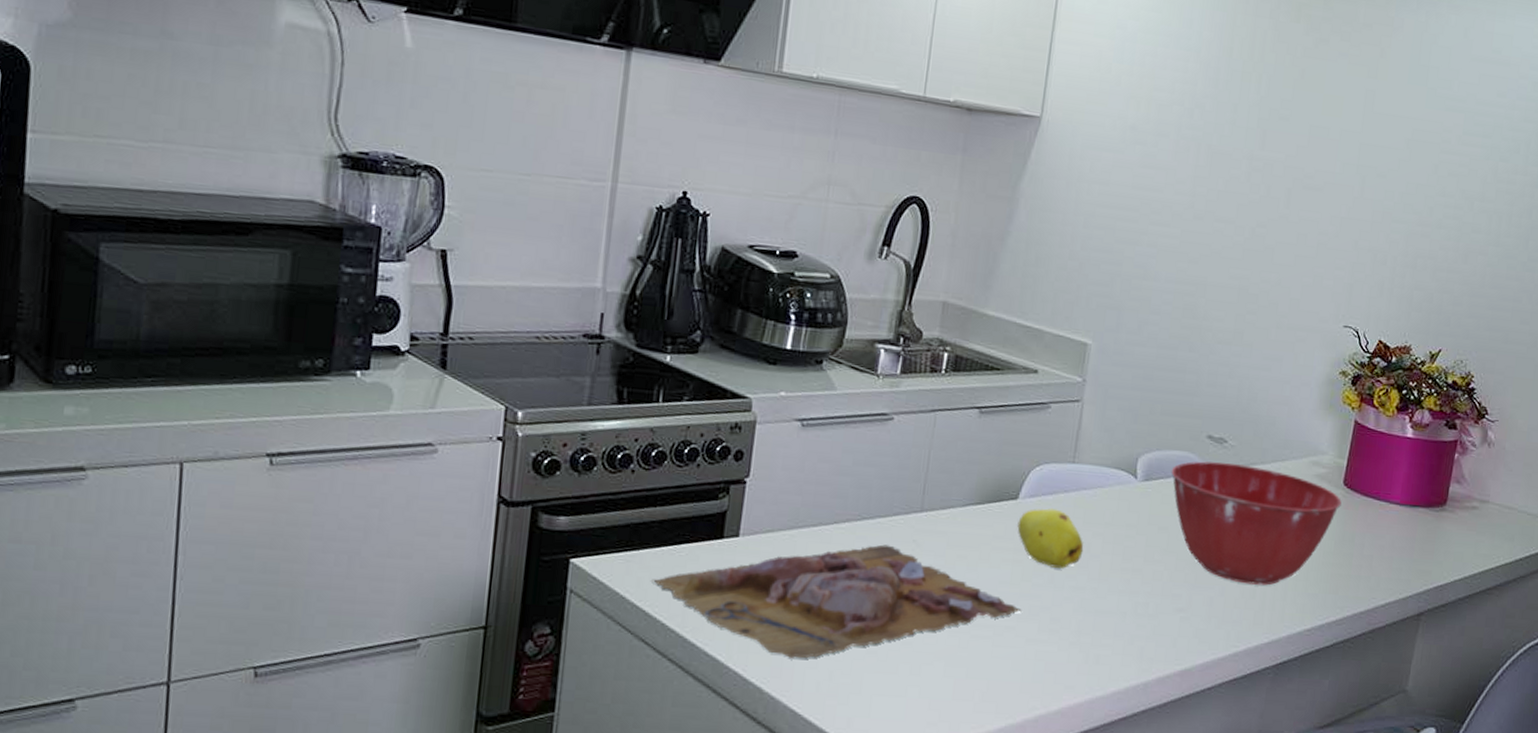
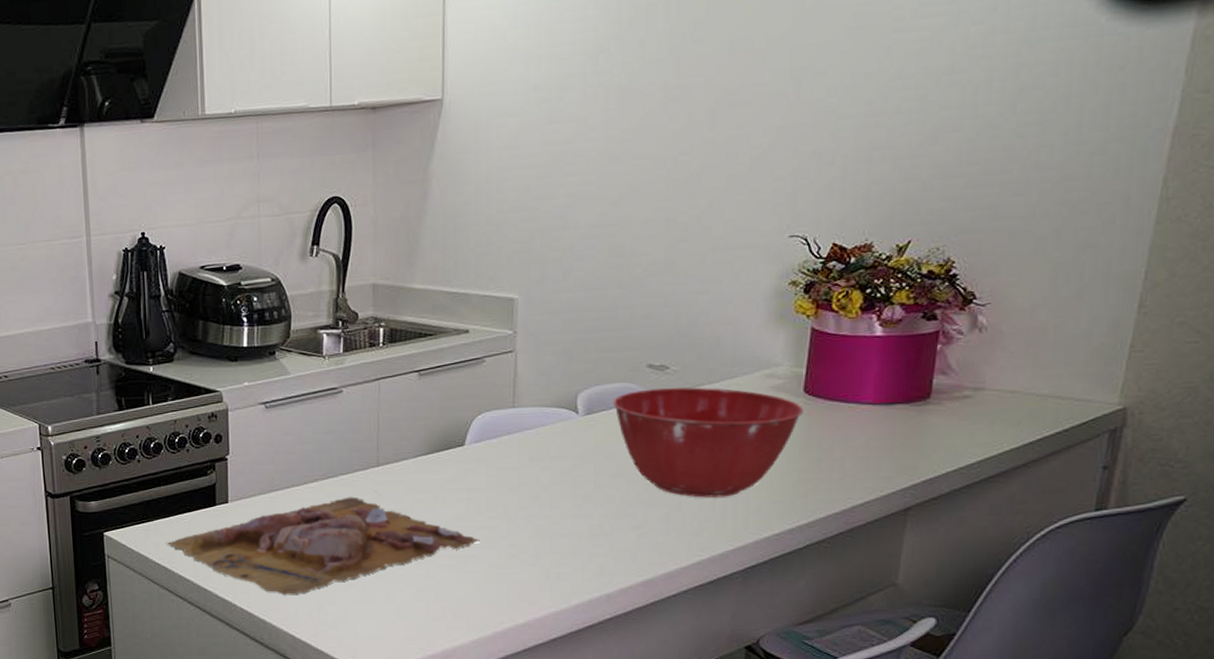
fruit: present [1017,508,1084,568] -> none [467,450,533,501]

